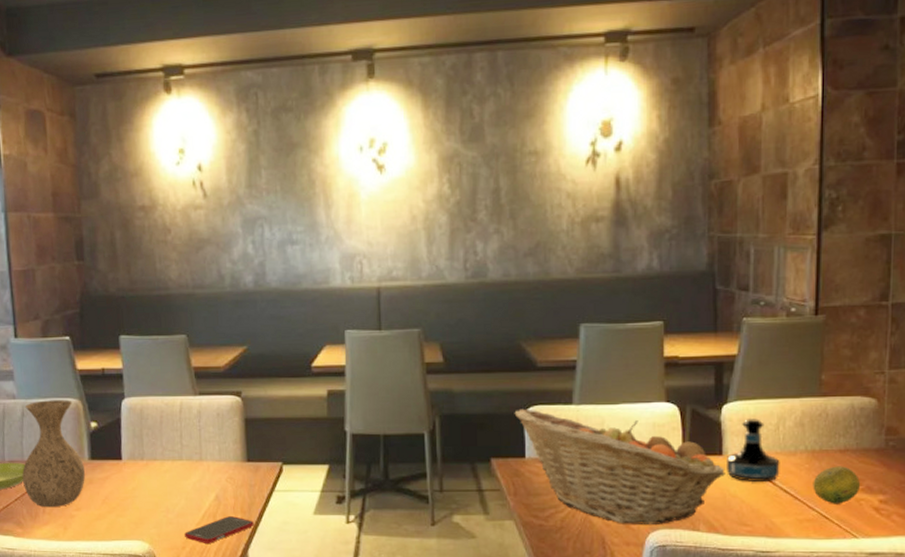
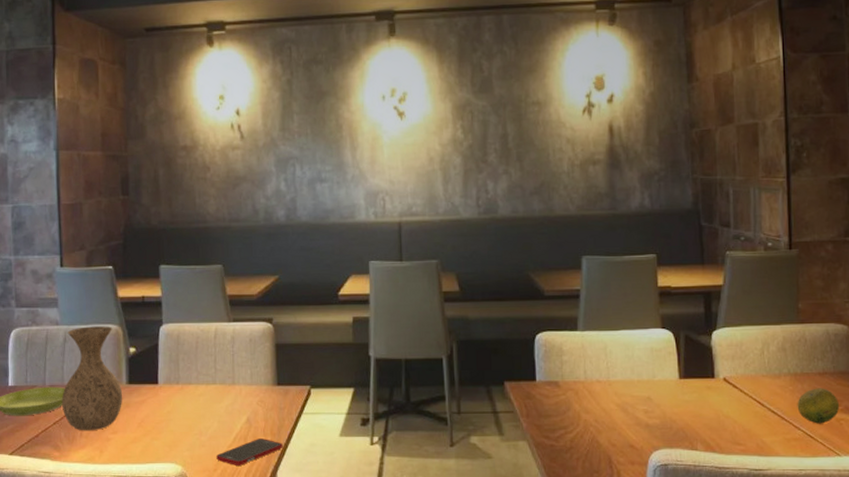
fruit basket: present [514,409,725,524] -> none [525,334,718,444]
tequila bottle: present [727,419,780,481] -> none [719,344,767,403]

